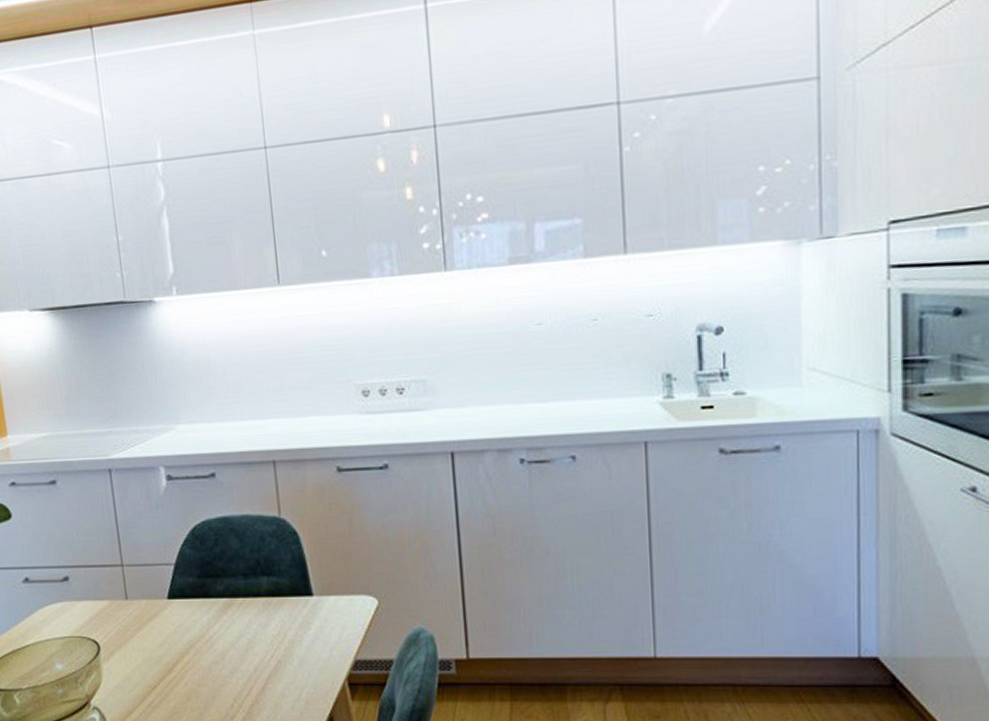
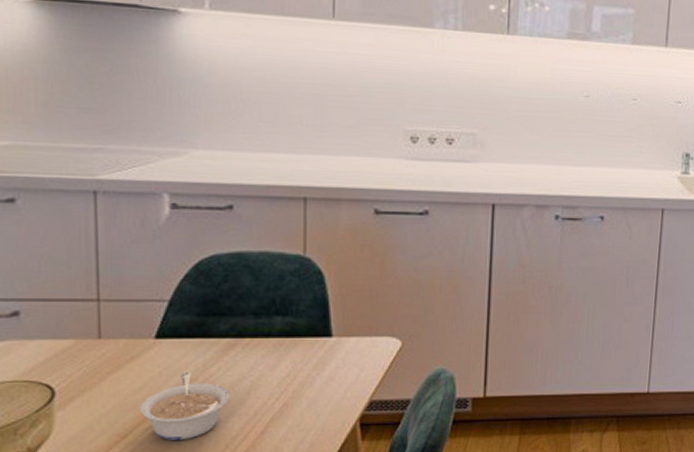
legume: none [163,630,233,694] -> present [140,372,230,441]

